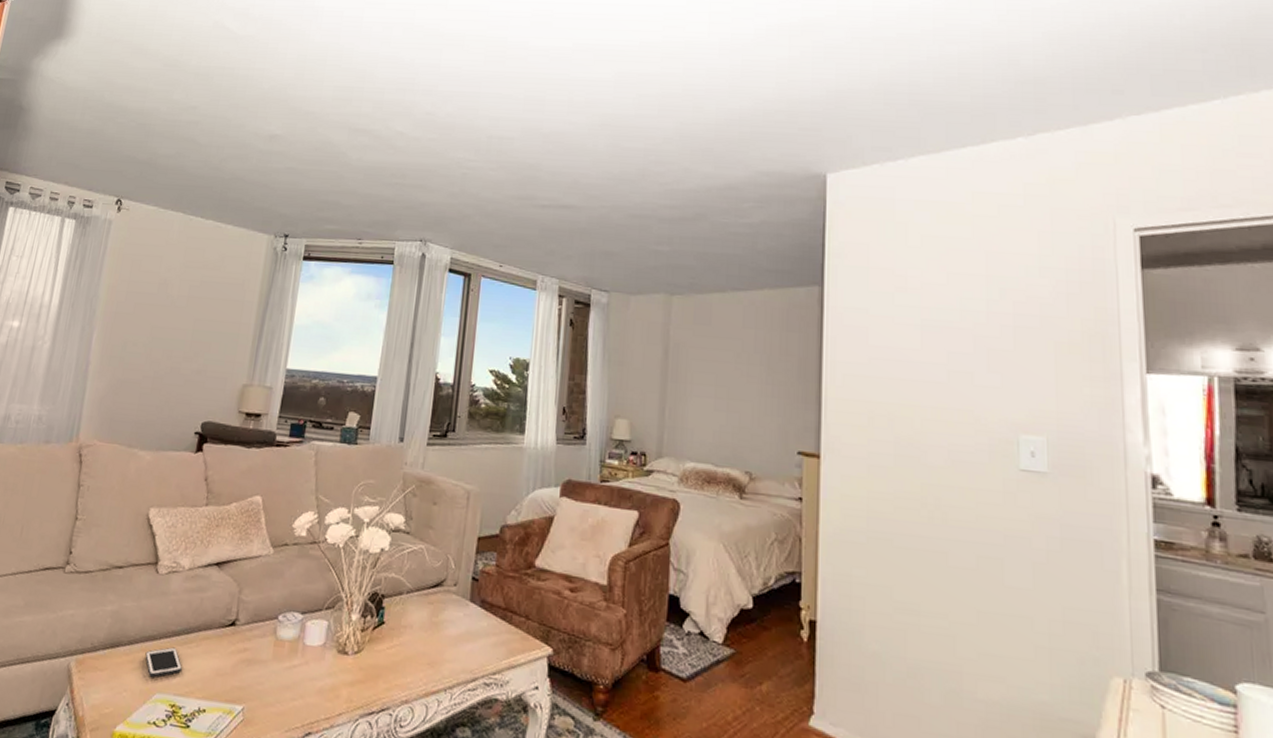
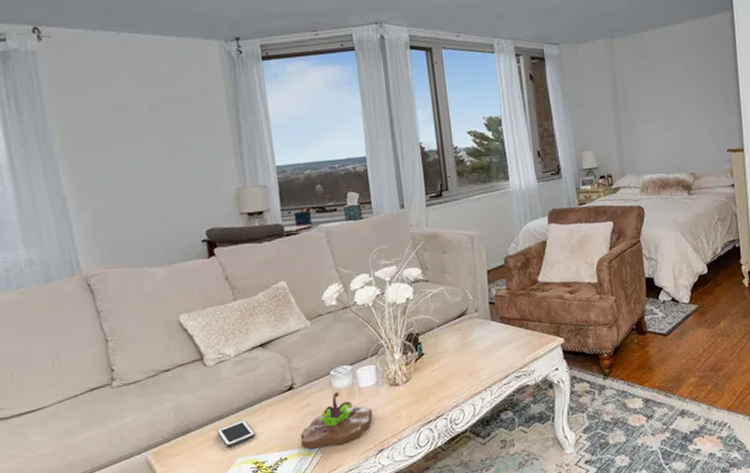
succulent planter: none [225,642,311,712] -> present [300,391,373,450]

